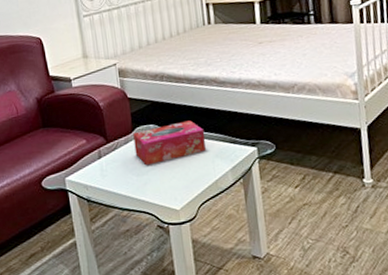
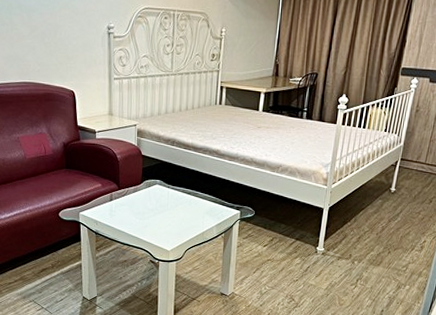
tissue box: present [133,120,206,166] -> none [141,181,201,213]

